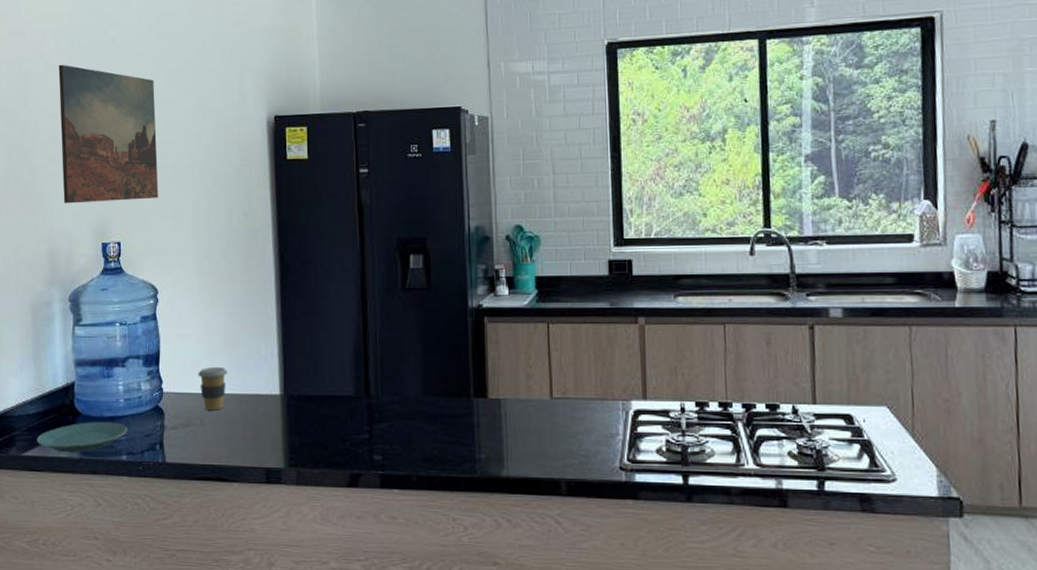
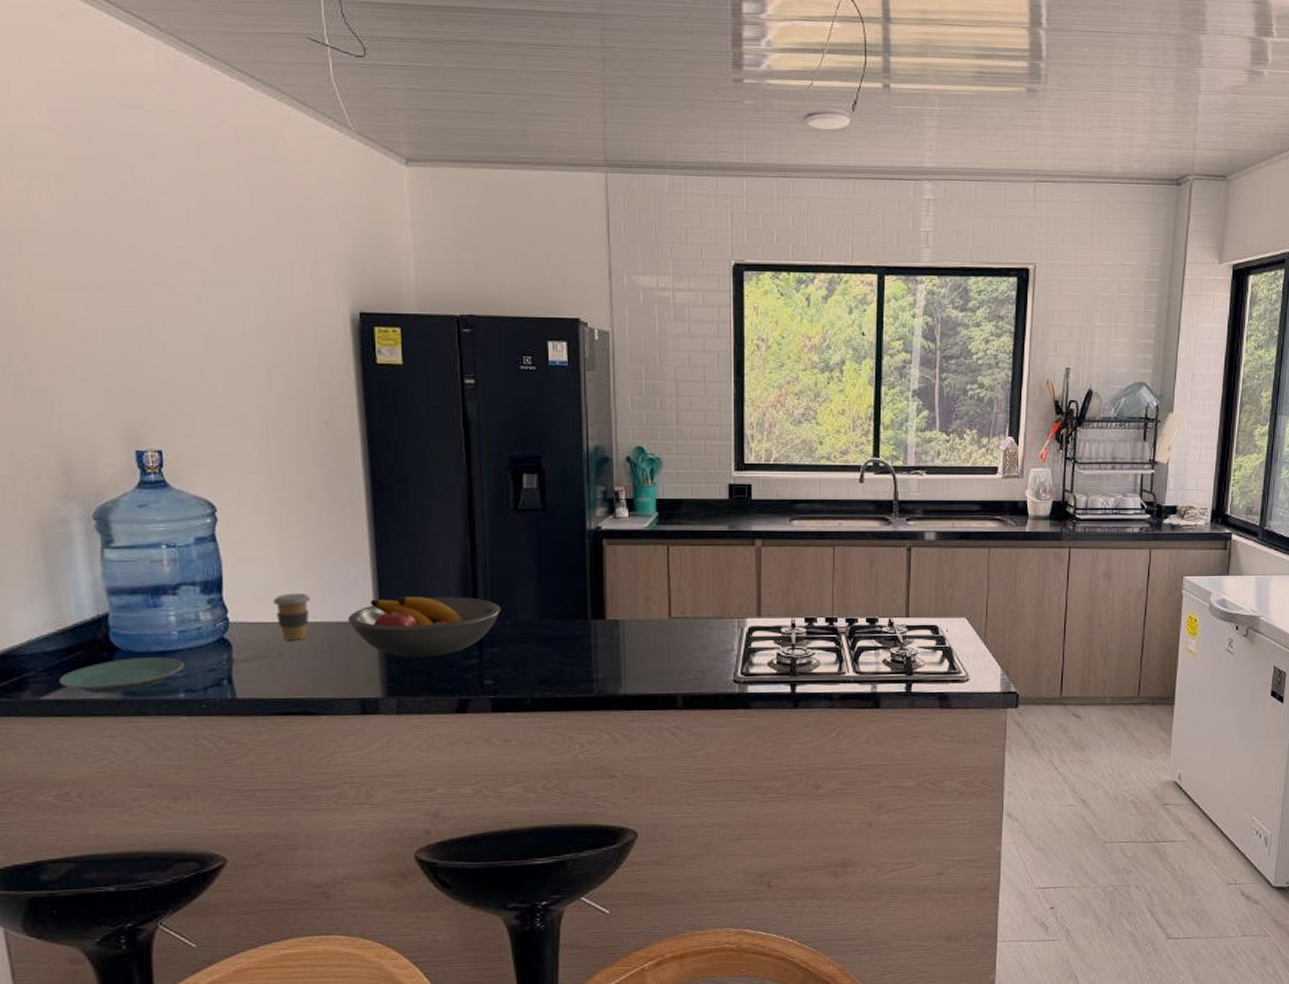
wall art: present [58,64,158,204] -> none [57,224,211,402]
fruit bowl: none [257,372,389,431] -> present [347,596,501,658]

